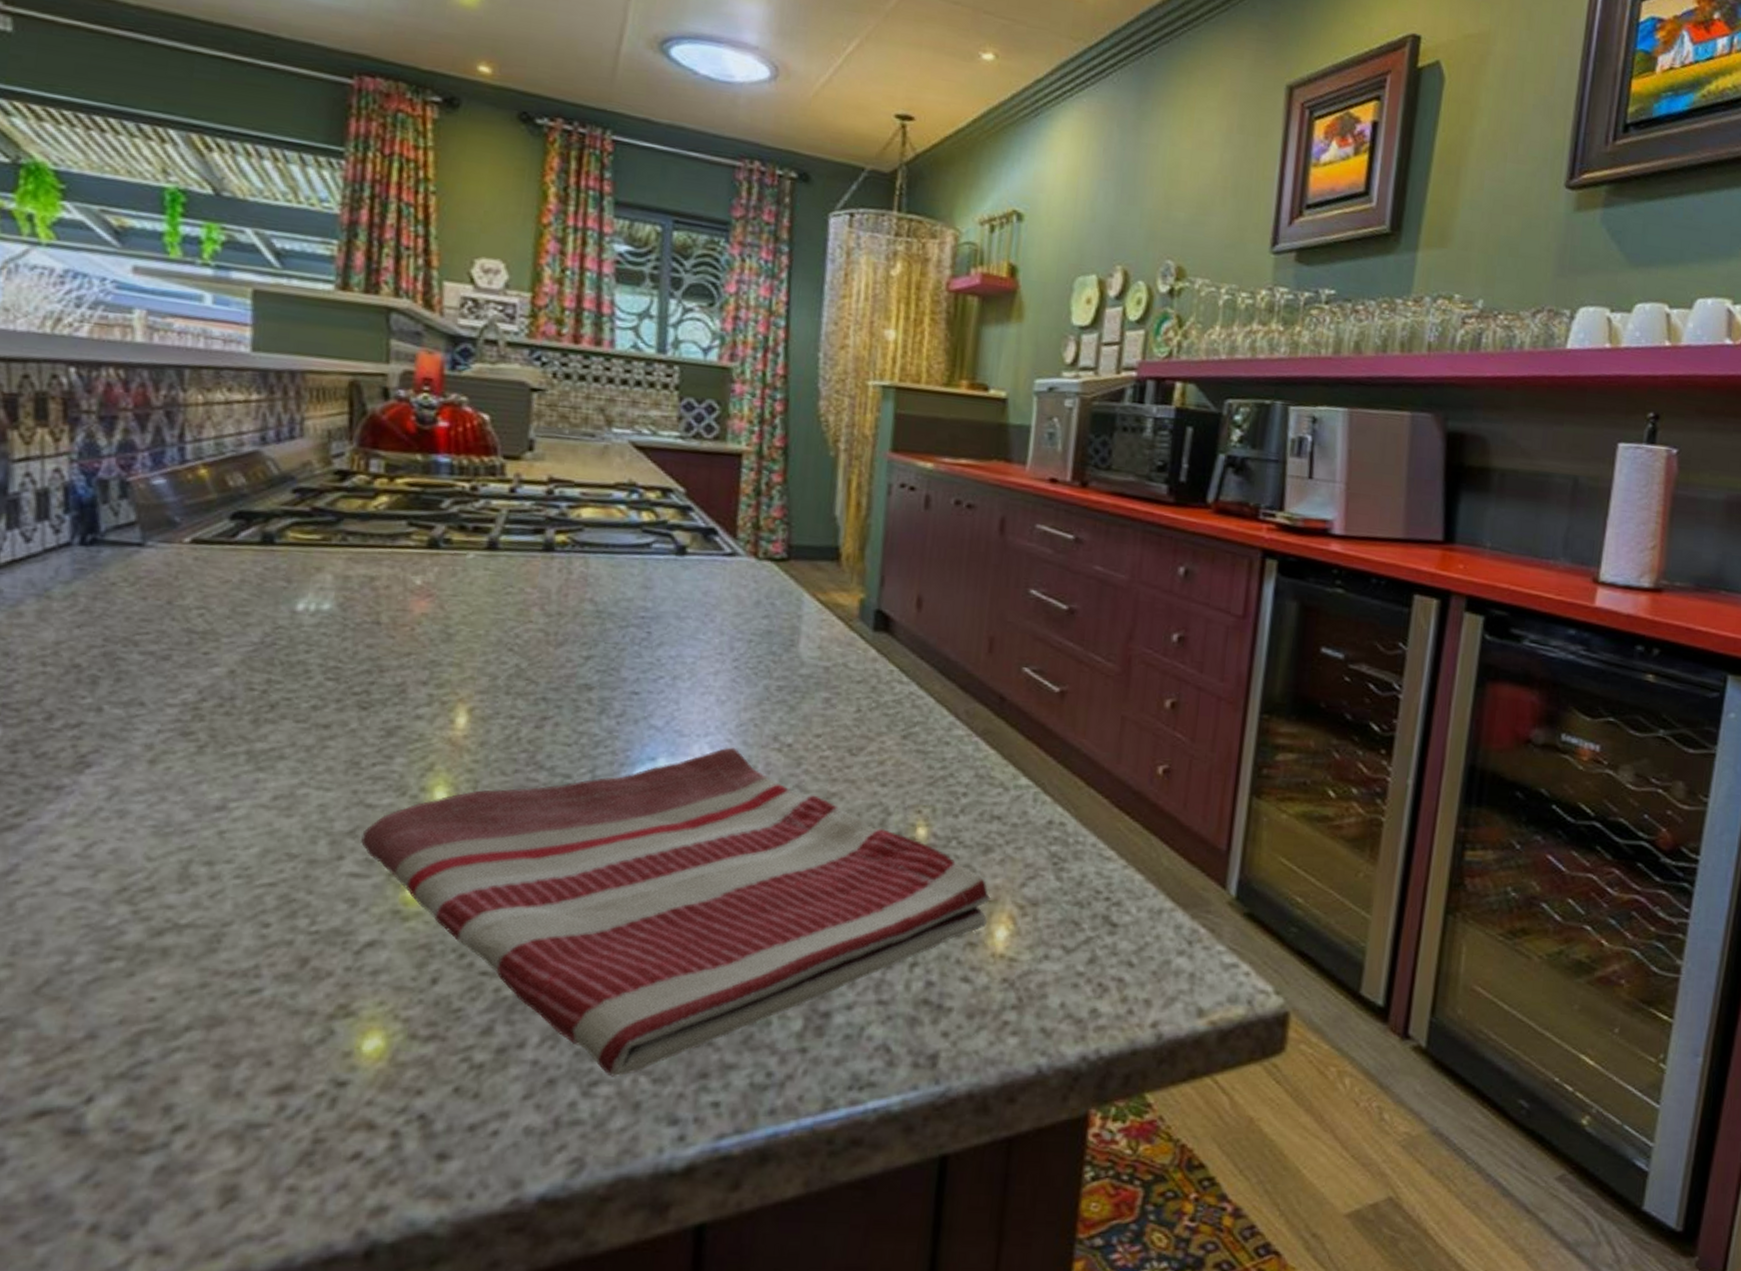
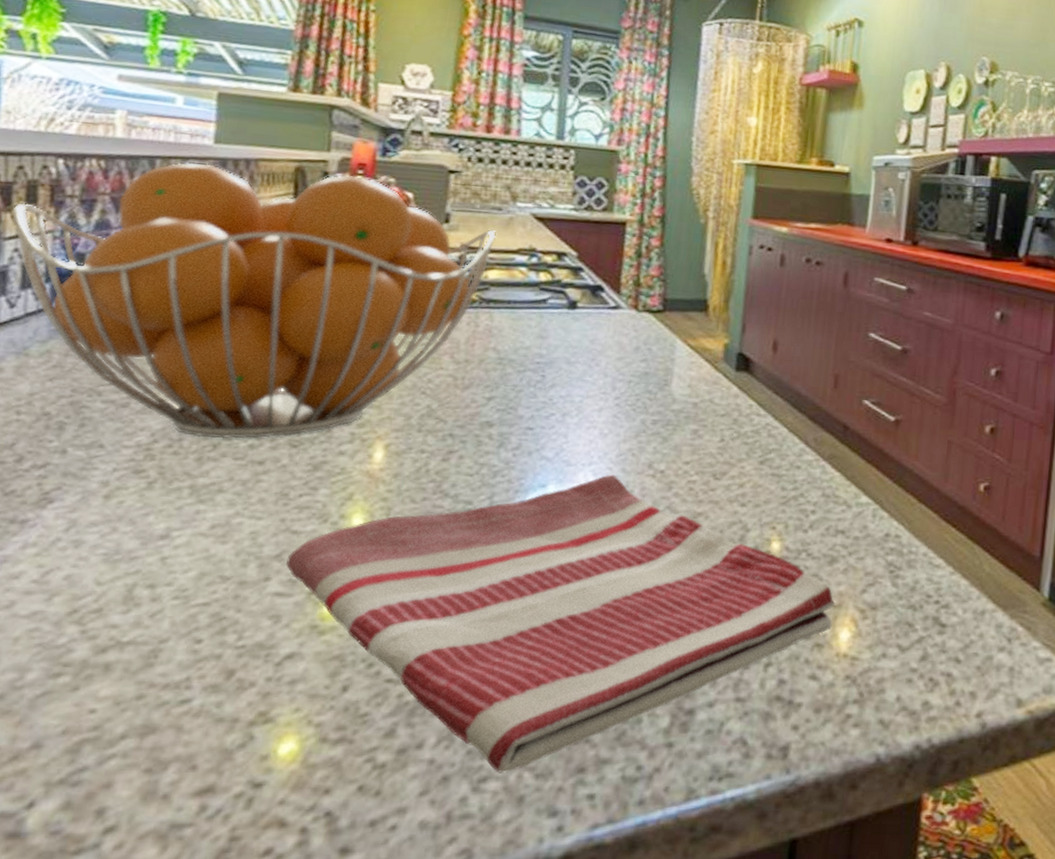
fruit basket: none [19,373,590,699] -> present [11,162,497,439]

